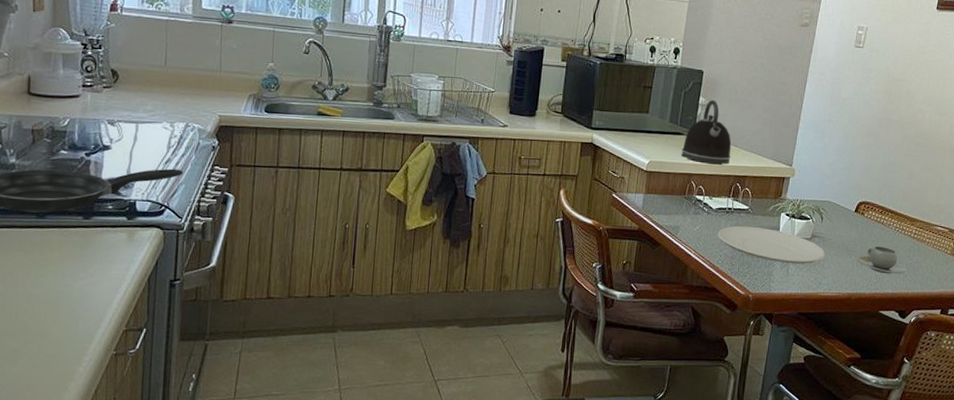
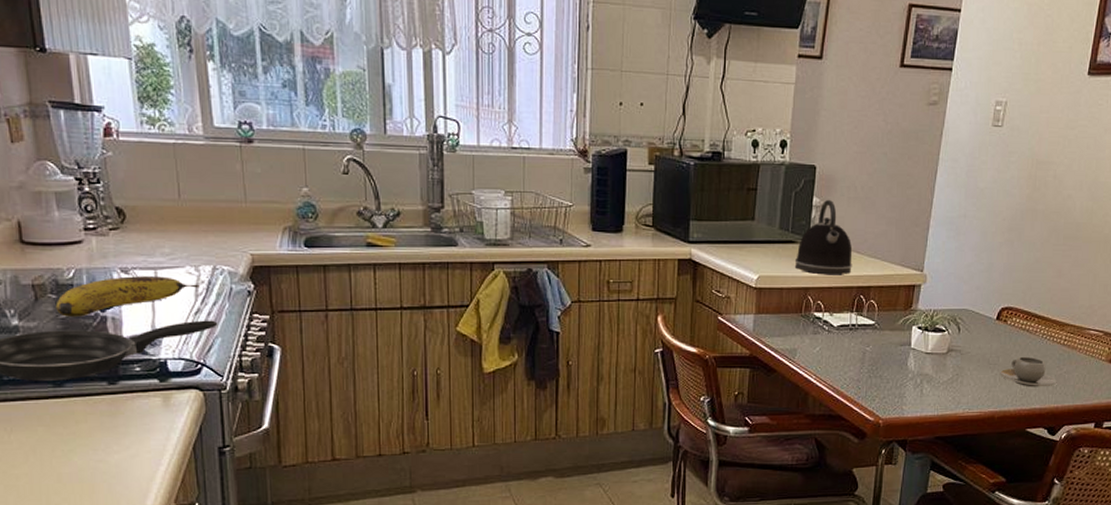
fruit: none [48,127,173,159] -> present [55,276,200,317]
plate: present [717,225,825,264] -> none [840,344,964,383]

